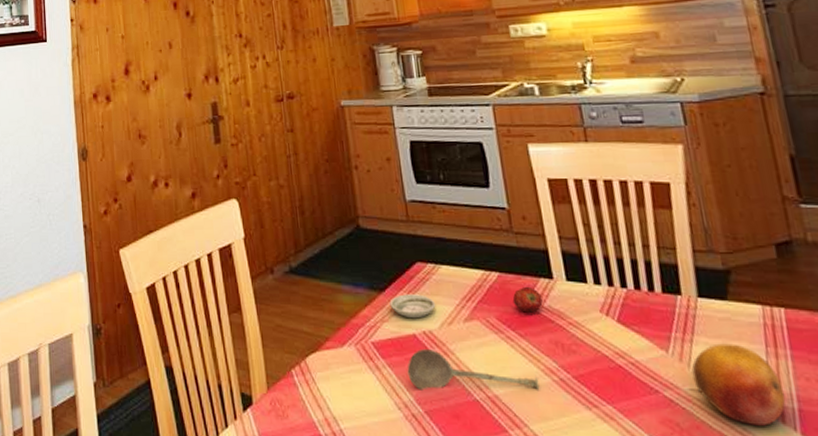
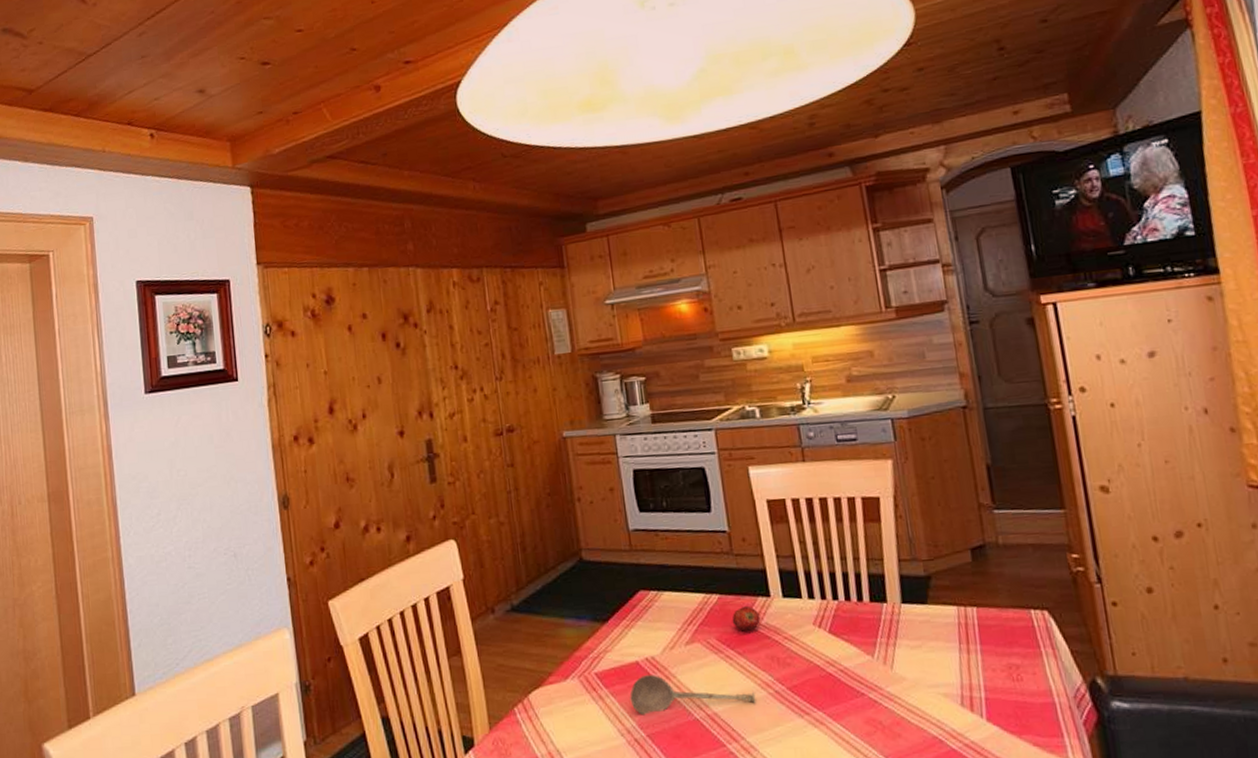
saucer: present [389,294,436,319] -> none [612,622,659,647]
fruit: present [691,343,786,427] -> none [894,643,975,718]

